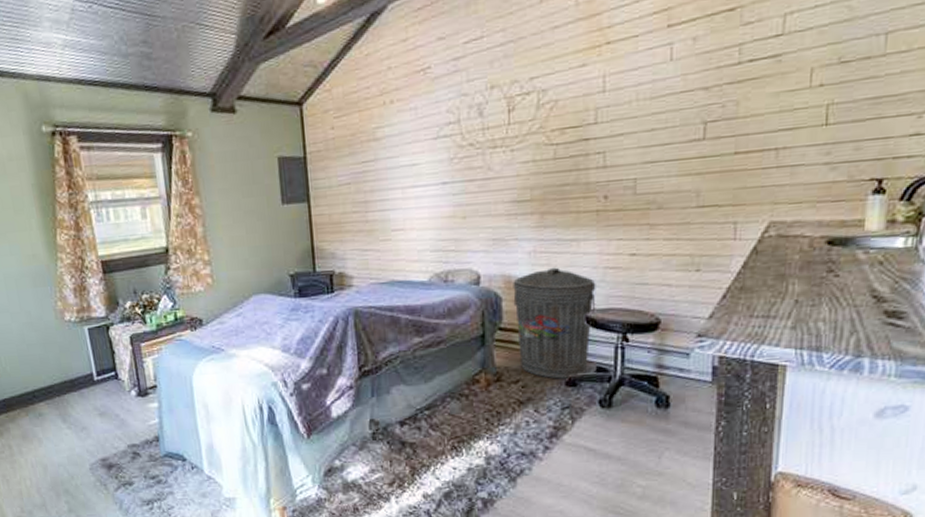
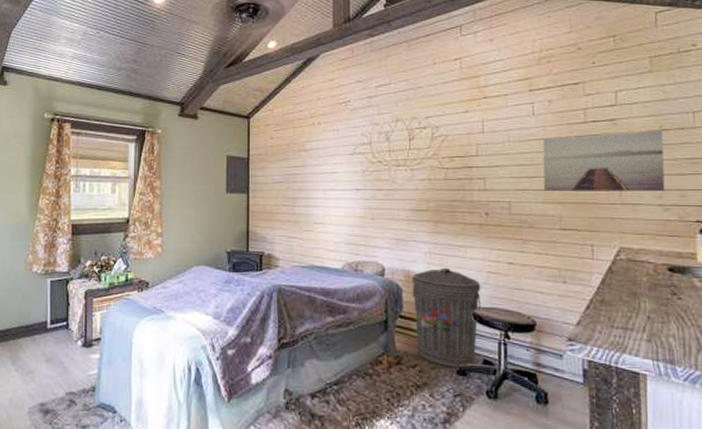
wall art: none [680,61,843,161] -> present [543,129,665,192]

